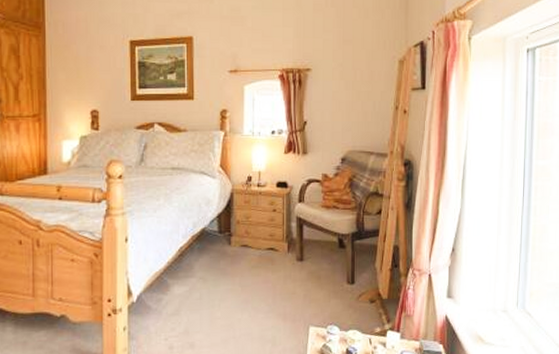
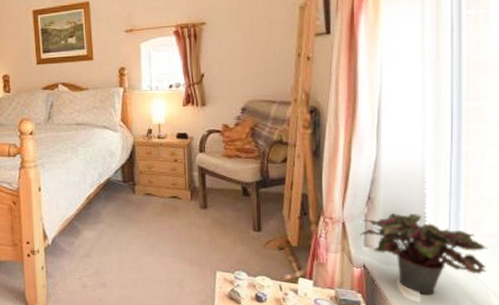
potted plant: none [444,264,549,343] -> present [360,212,488,295]

